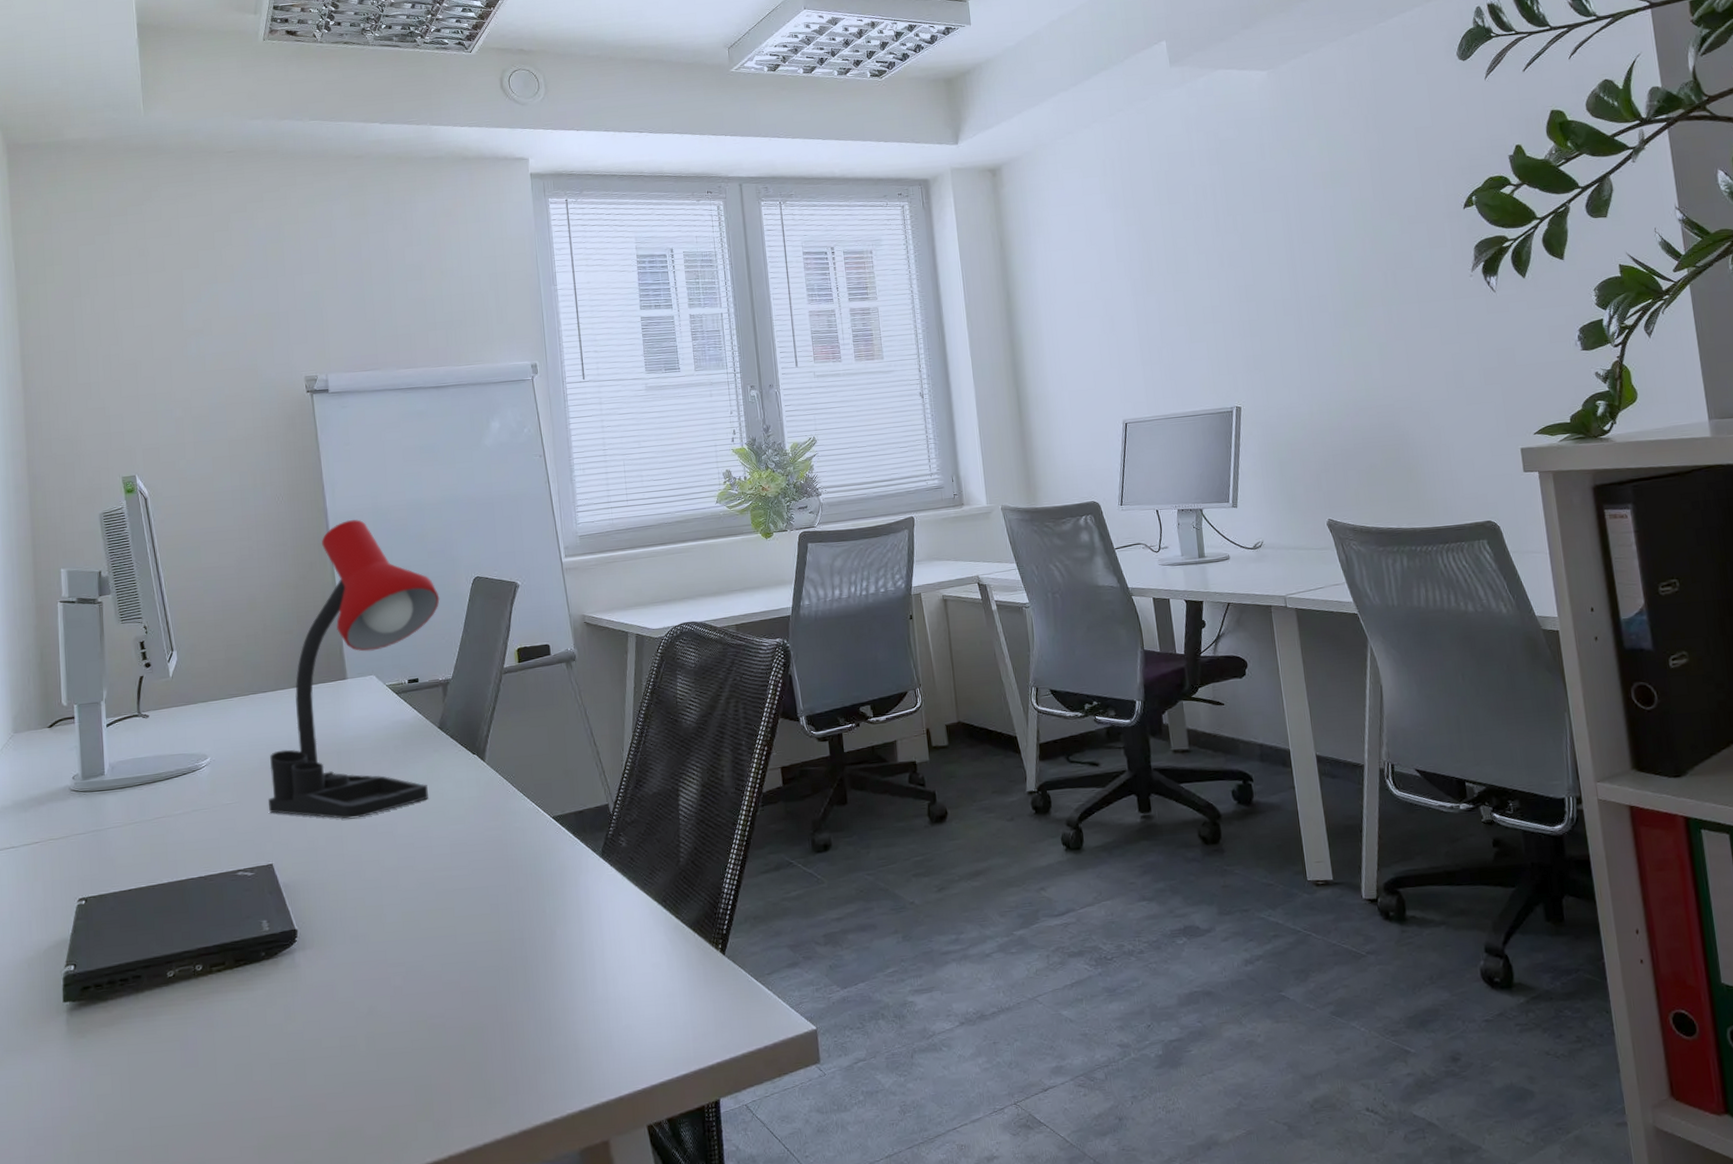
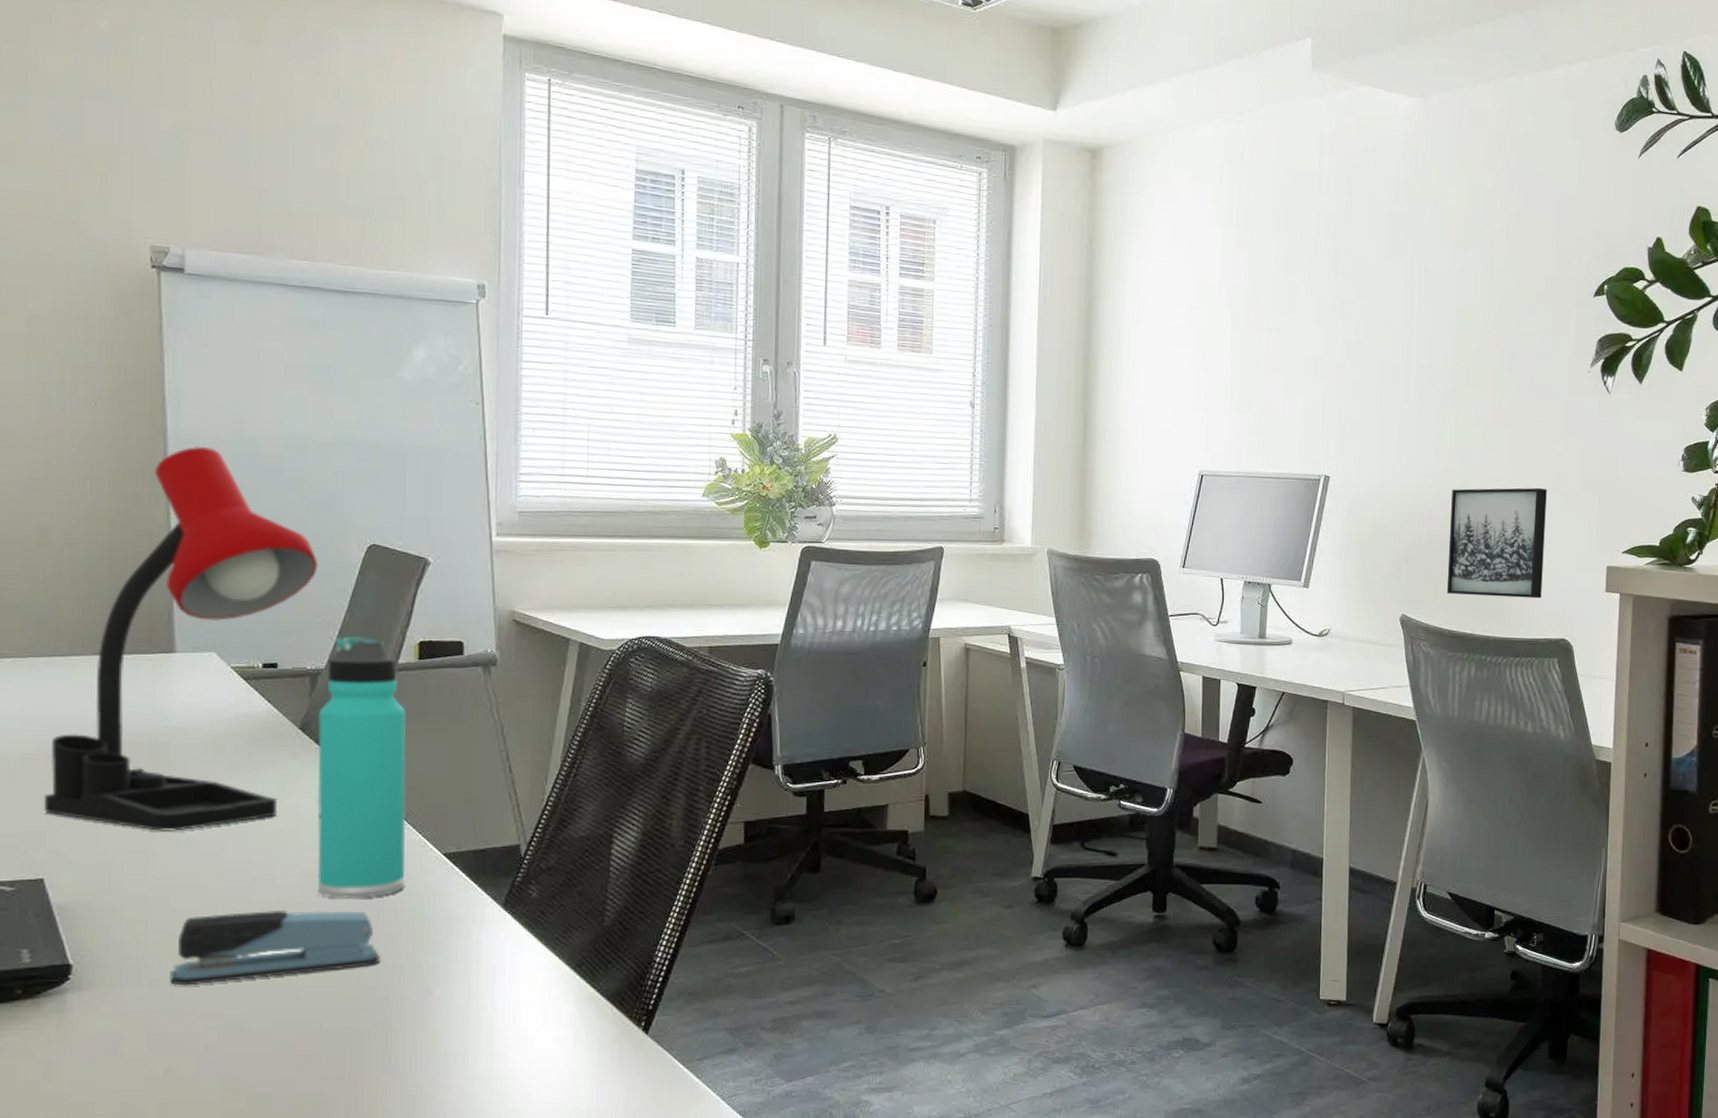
stapler: none [365,869,514,941] -> present [170,909,380,986]
thermos bottle: none [451,649,527,861] -> present [317,635,407,898]
wall art: none [1357,386,1461,495] -> present [1446,487,1547,599]

